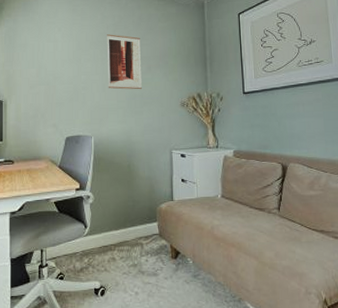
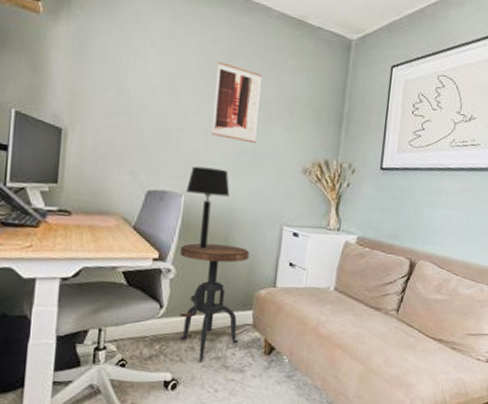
table lamp: none [94,112,127,178] -> present [186,166,230,250]
side table: none [95,171,150,269] -> present [179,243,250,361]

